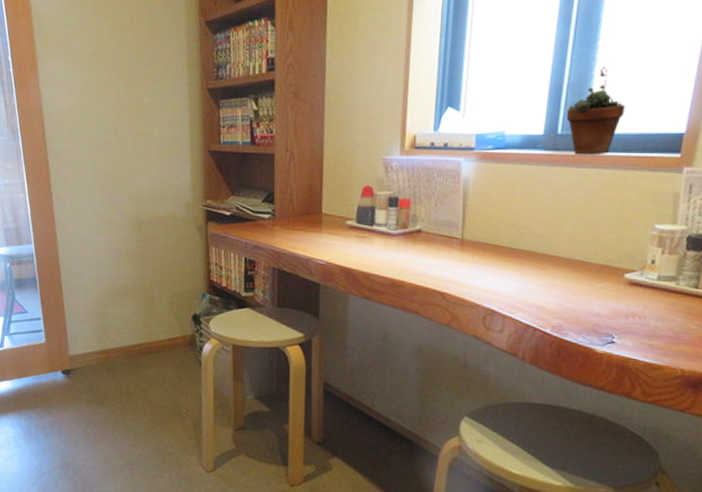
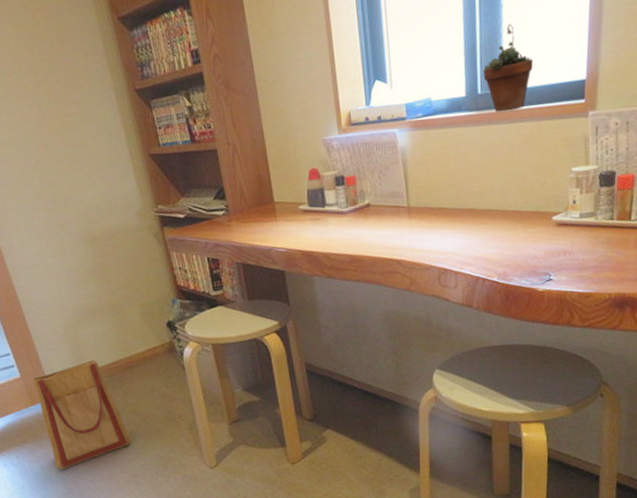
shopping bag: none [55,339,135,442] -> present [32,360,131,470]

